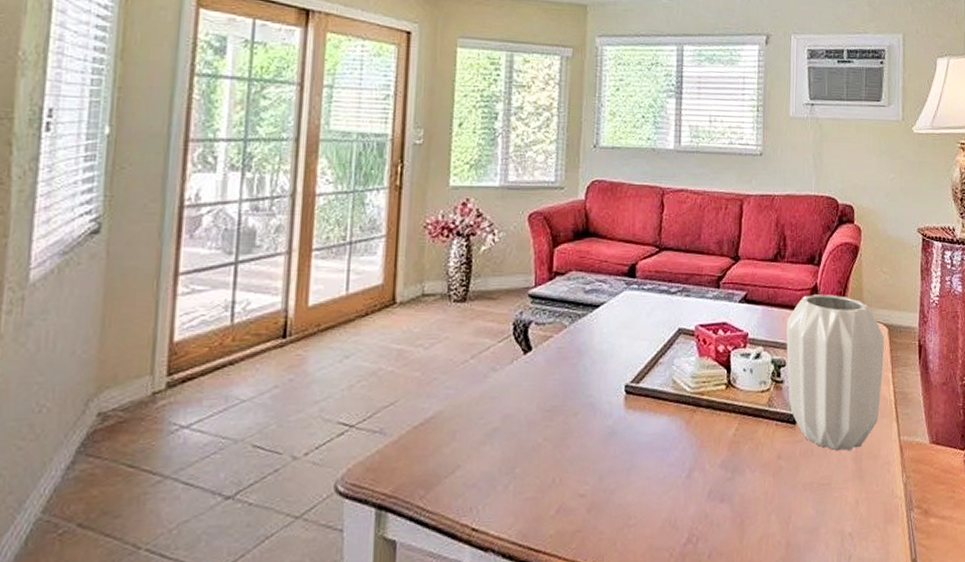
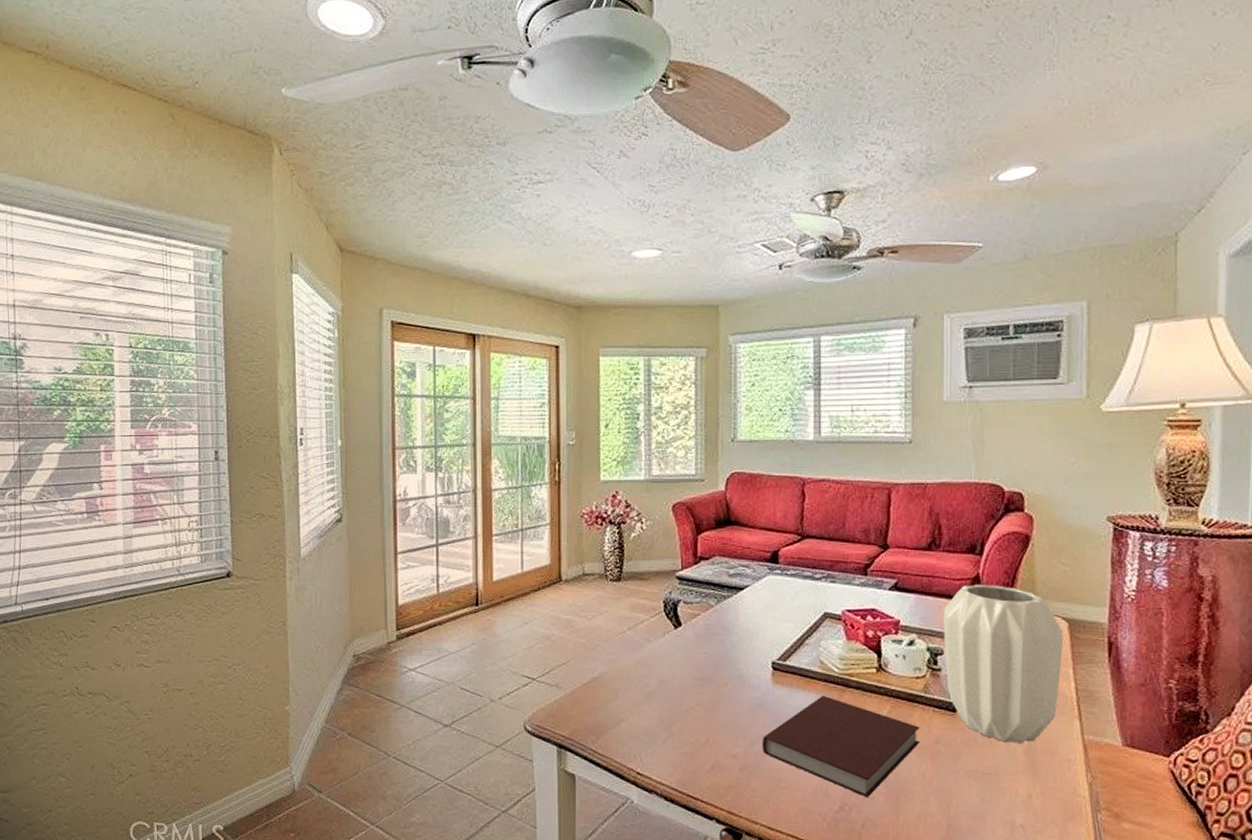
notebook: none [611,418,764,525] -> present [762,696,920,798]

